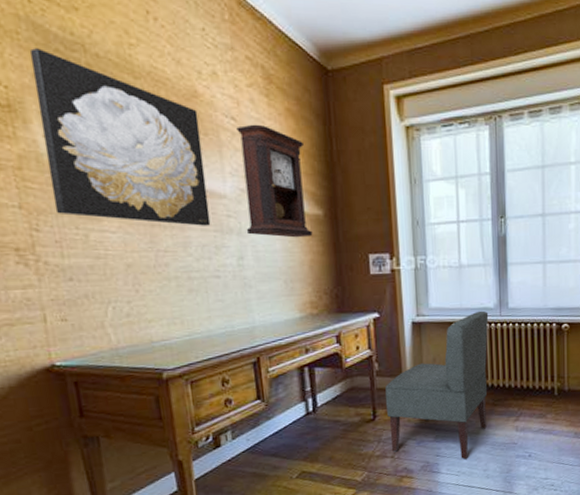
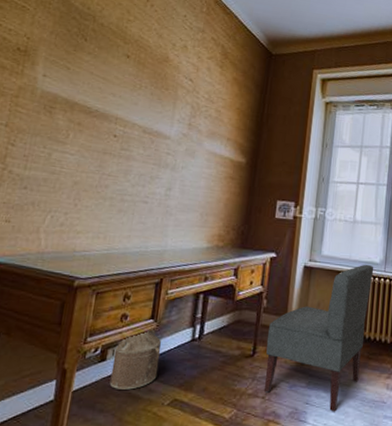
wall art: present [29,48,211,226] -> none [32,15,165,159]
watering can: none [227,409,279,472] -> present [109,328,162,390]
pendulum clock: present [236,124,313,238] -> none [179,86,241,180]

